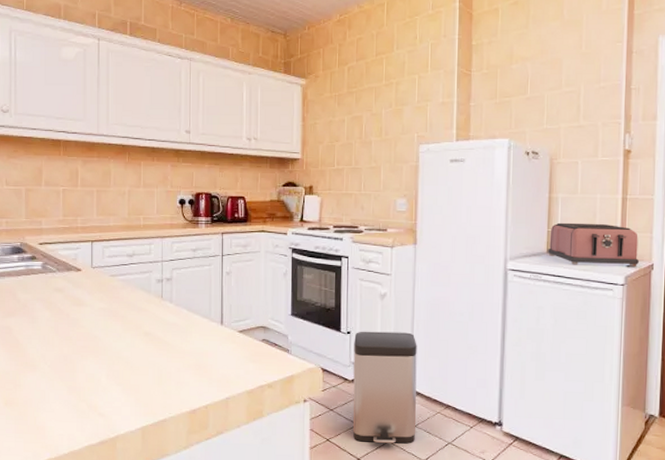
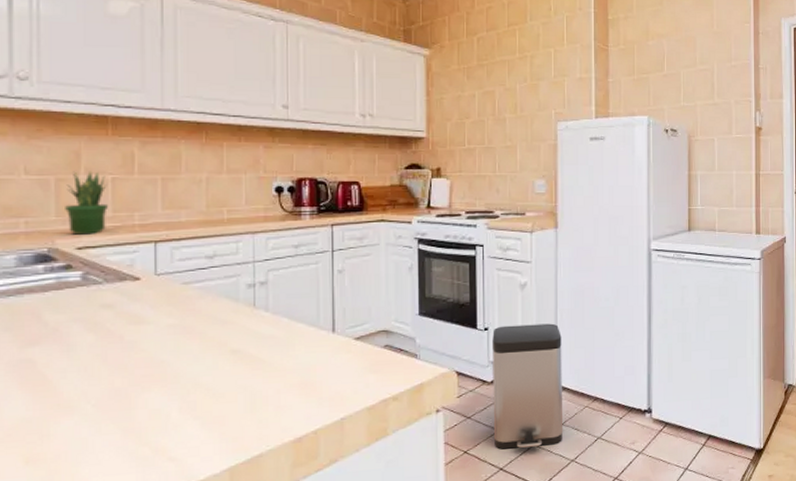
planter: none [32,183,61,233] -> present [65,171,109,235]
toaster: present [548,222,639,267] -> none [689,199,773,242]

